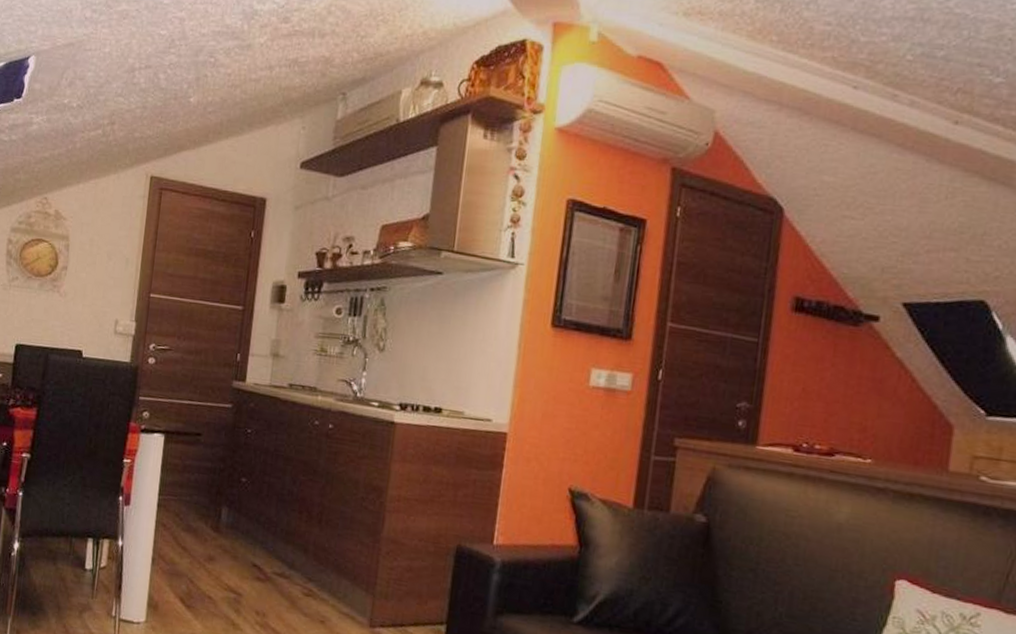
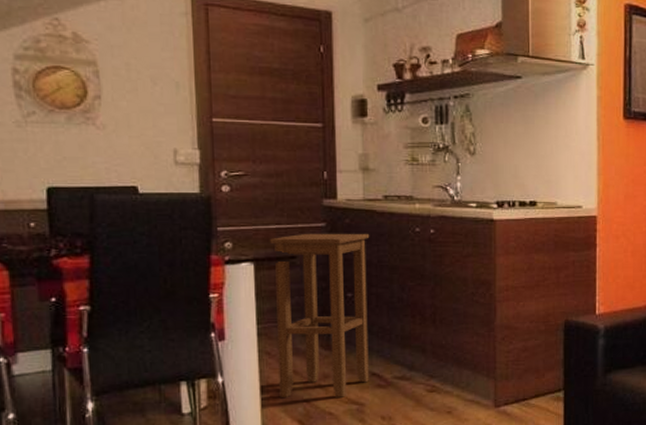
stool: none [168,412,271,583] -> present [269,233,370,398]

